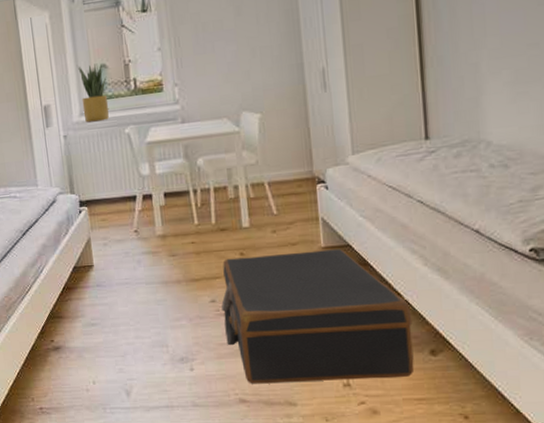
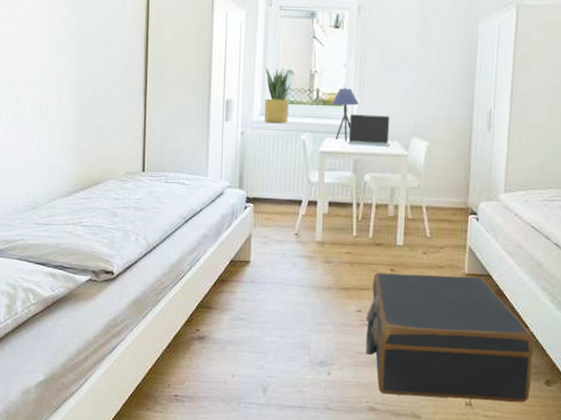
table lamp: none [151,71,181,128] -> present [331,86,360,141]
laptop: none [171,93,220,131] -> present [348,114,390,147]

